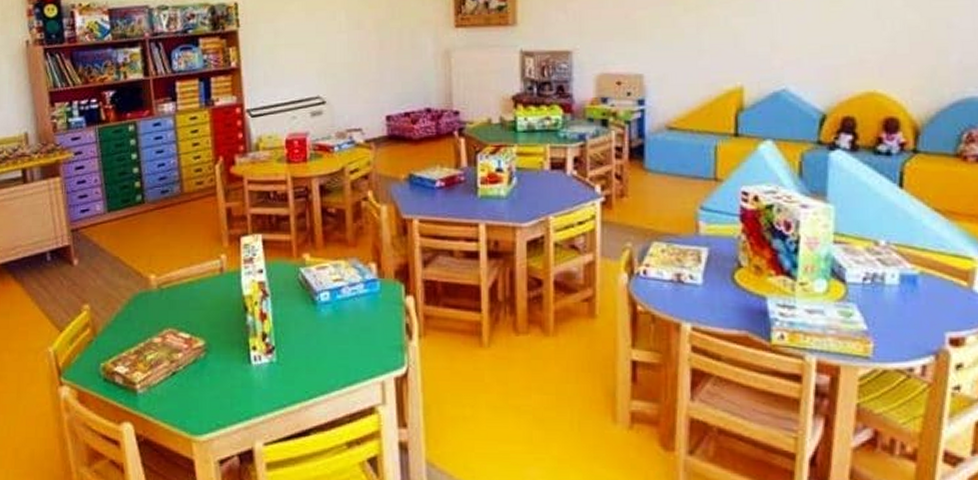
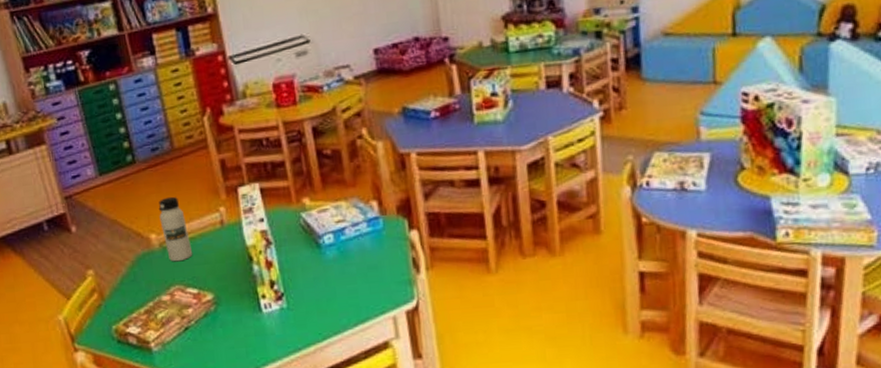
water bottle: none [161,239,190,305] -> present [158,196,193,262]

